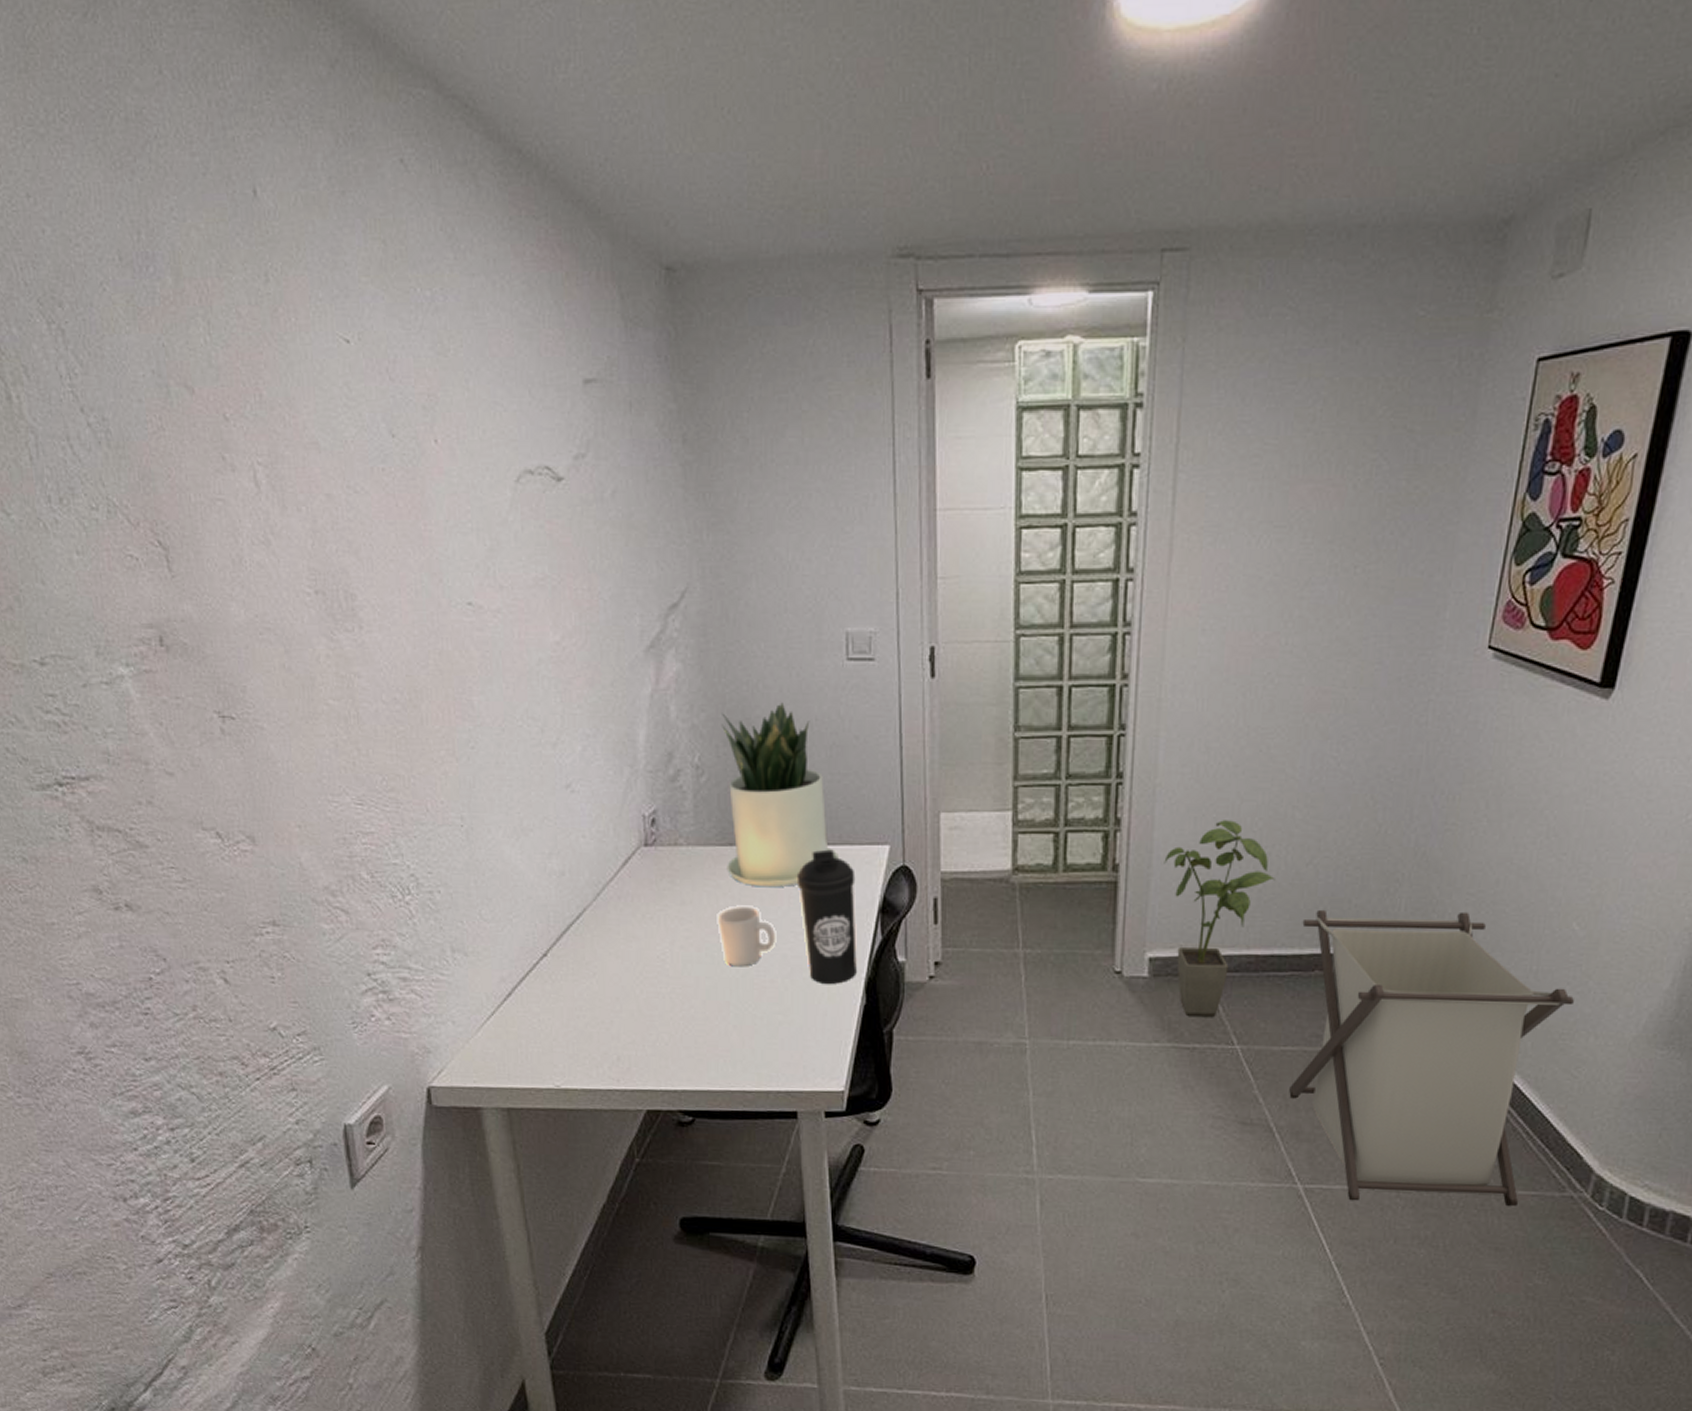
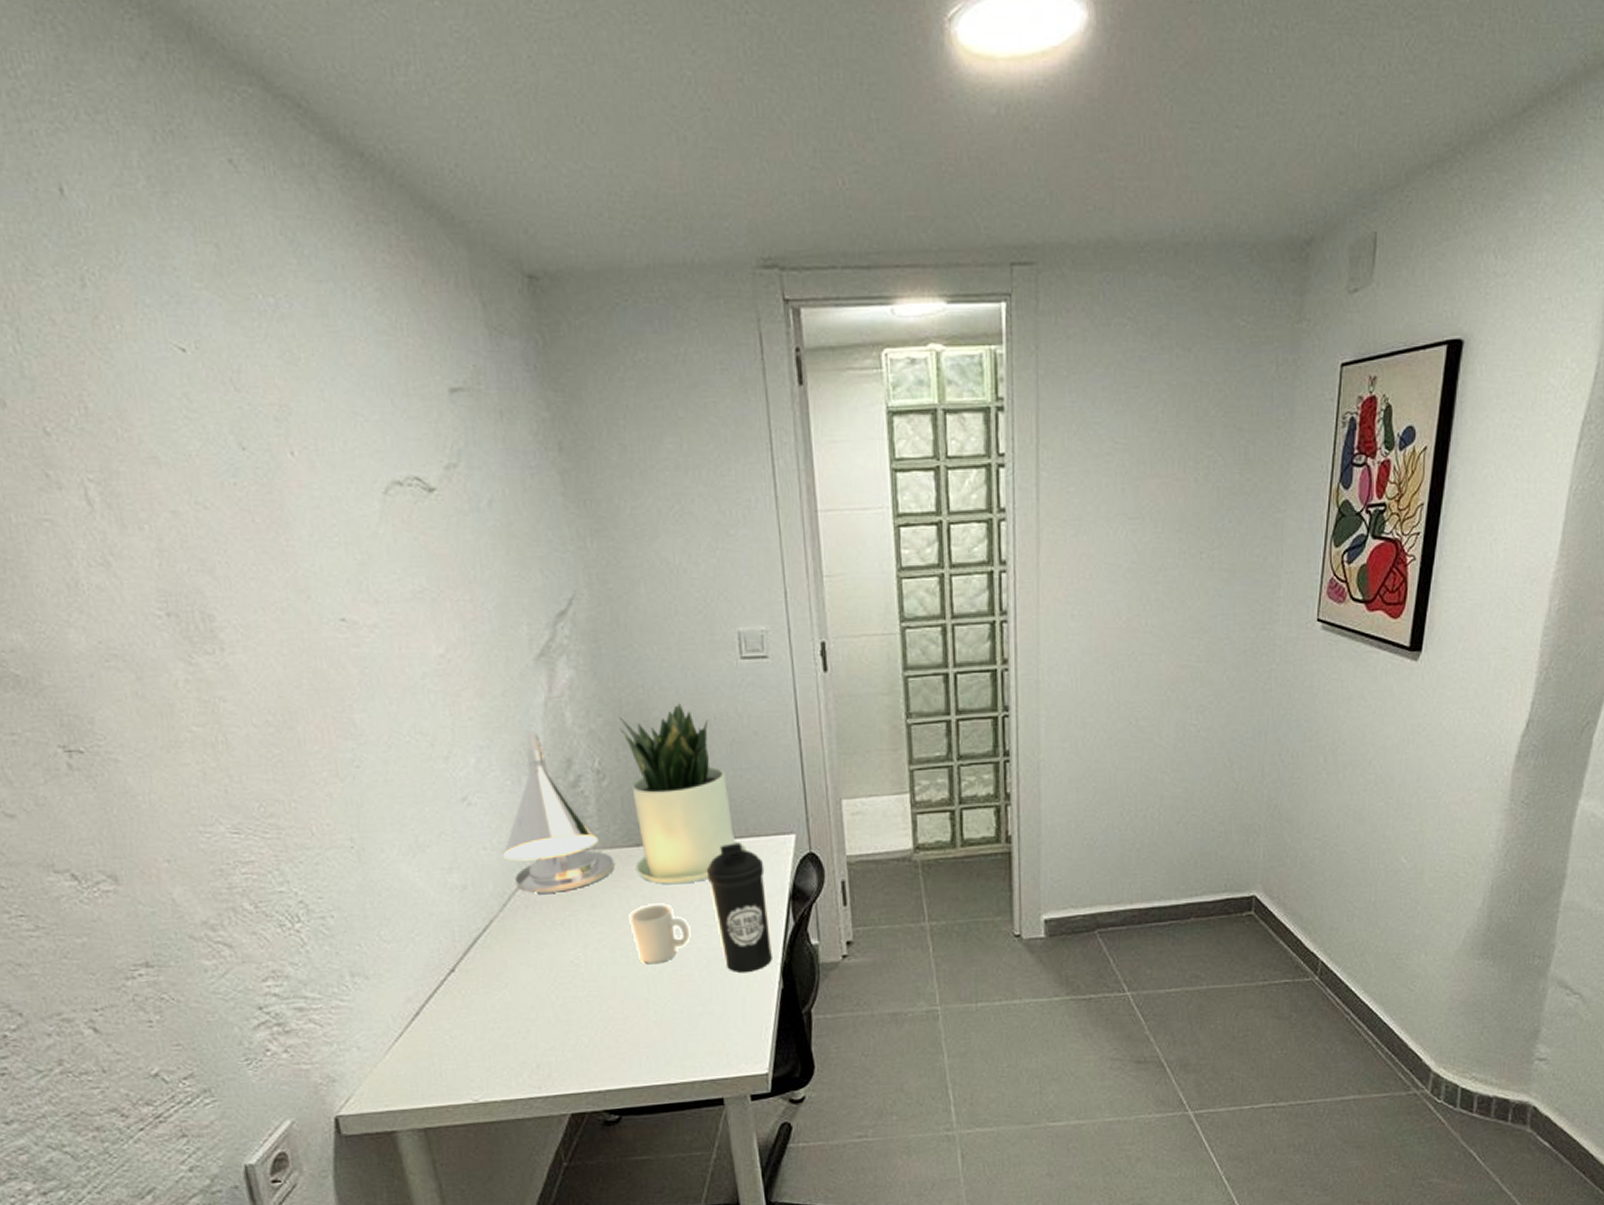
table lamp: none [600,723,707,886] -> present [502,731,615,894]
house plant: present [1164,820,1275,1017] -> none [1052,788,1151,971]
laundry basket: present [1289,909,1574,1206] -> none [1176,854,1406,1121]

